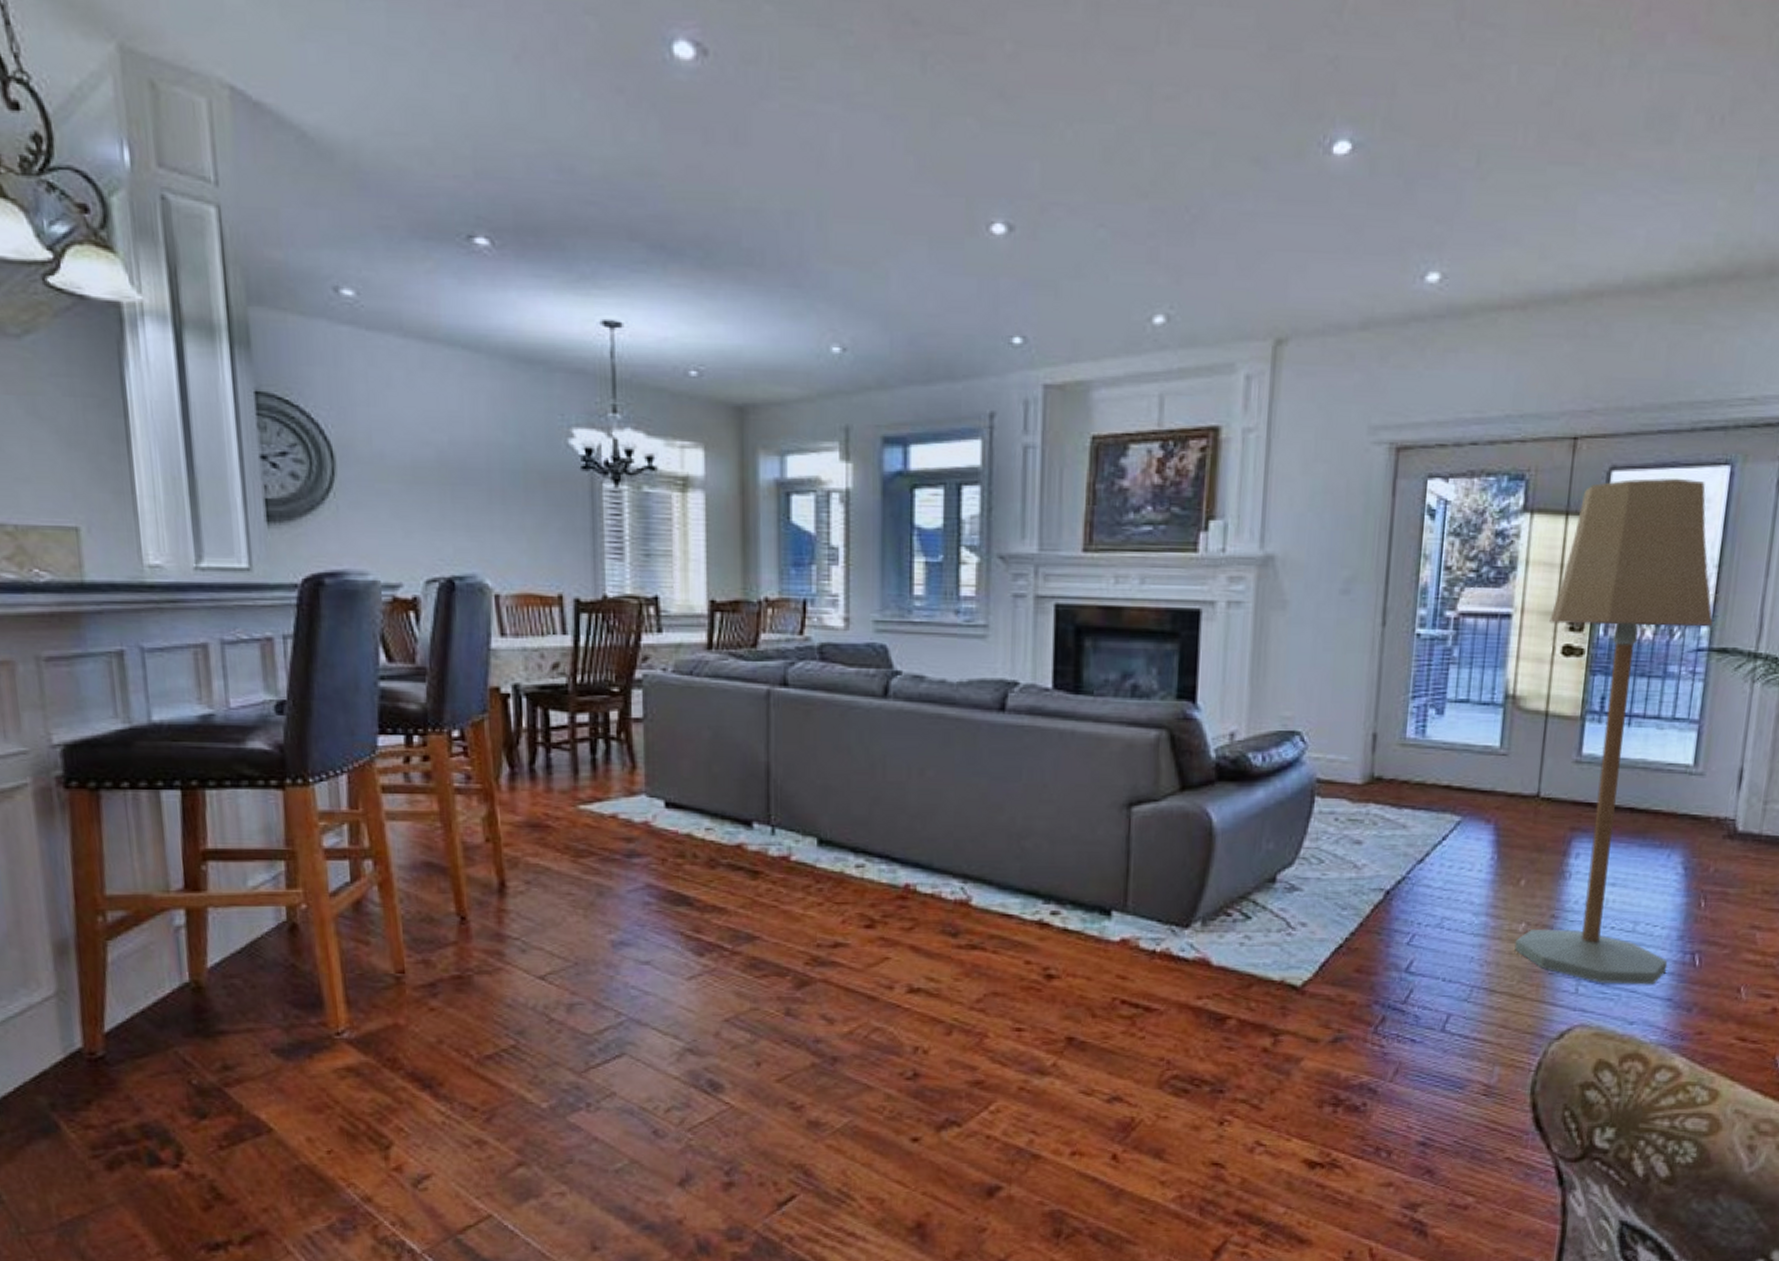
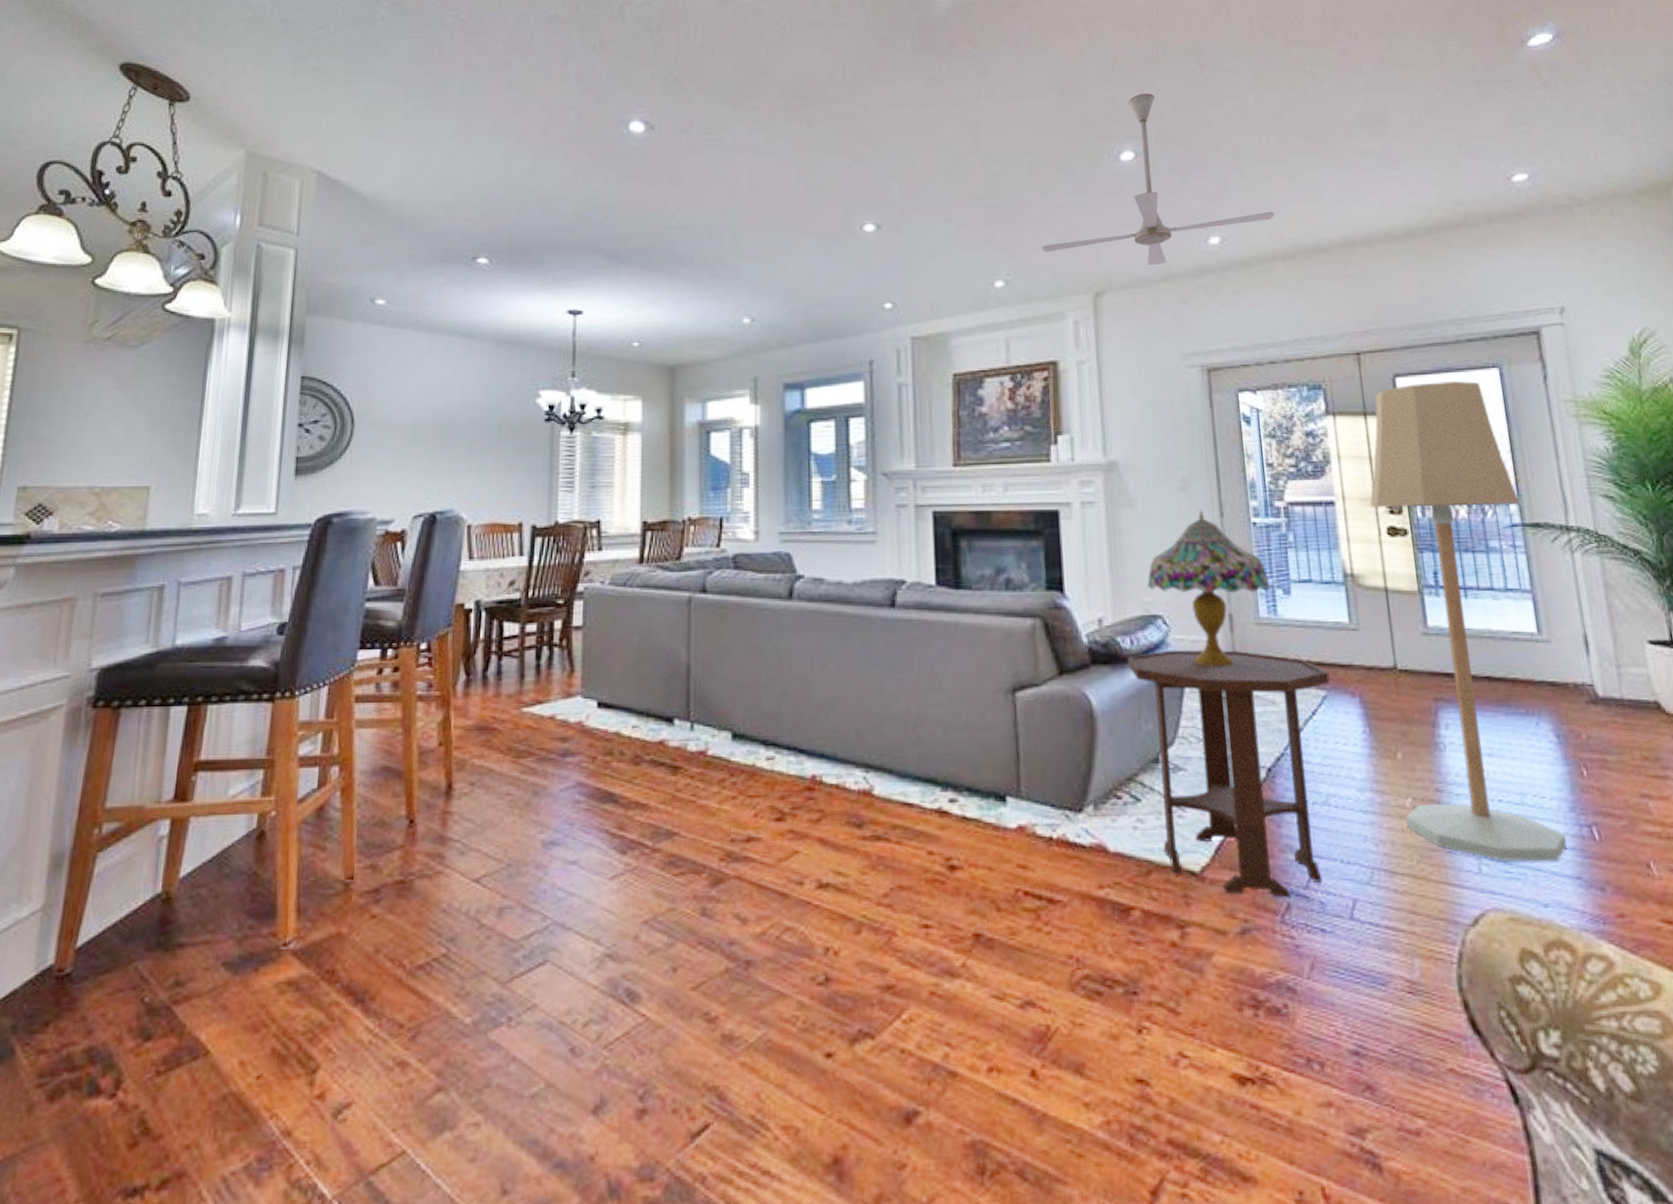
ceiling fan: none [1217,52,1513,307] -> present [1042,93,1275,266]
side table: none [1255,768,1468,1012] -> present [1127,649,1330,898]
table lamp: none [1289,615,1424,787] -> present [1147,509,1271,666]

